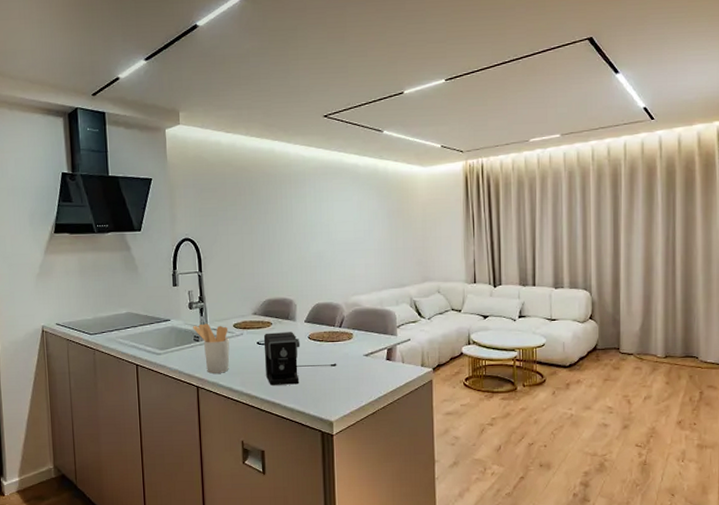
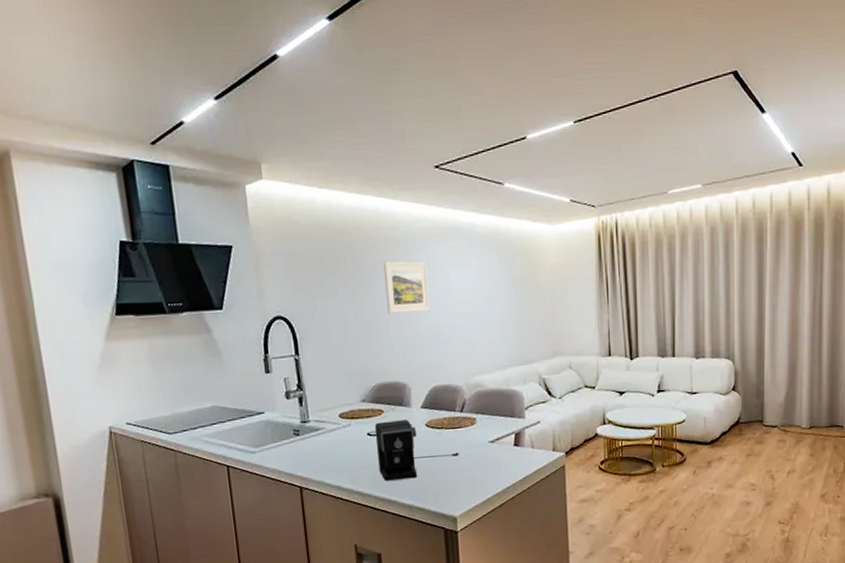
utensil holder: present [193,323,230,374] -> none [291,414,337,472]
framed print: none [276,194,315,239] -> present [382,261,430,314]

